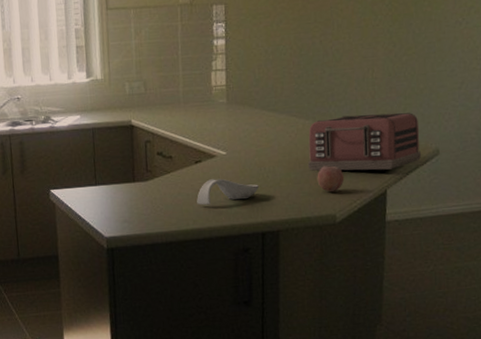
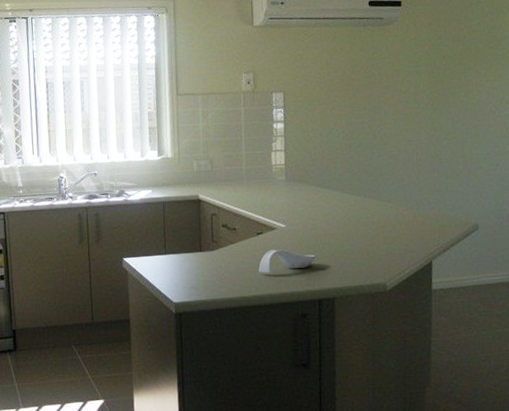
toaster: present [307,113,422,171] -> none [359,191,463,243]
fruit: present [317,166,345,193] -> none [368,238,394,263]

